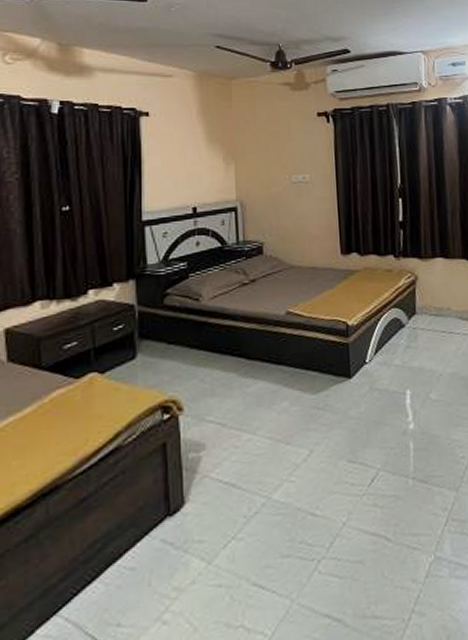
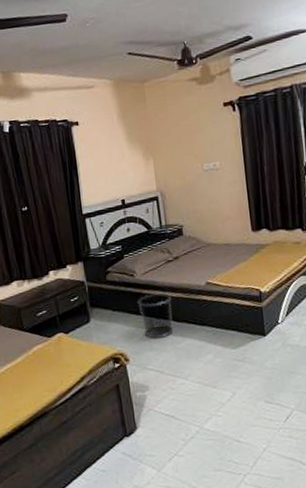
waste bin: none [201,323,243,381] -> present [137,293,174,339]

